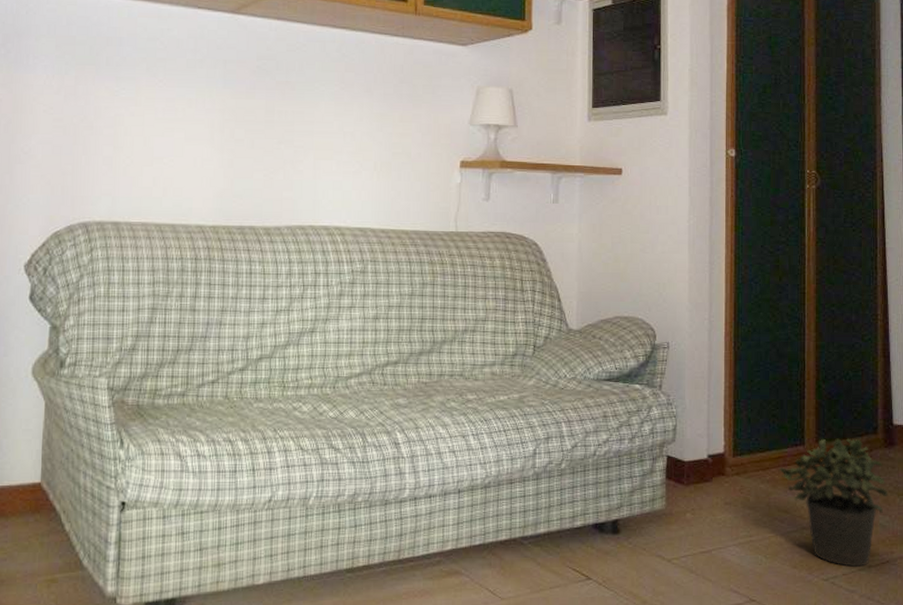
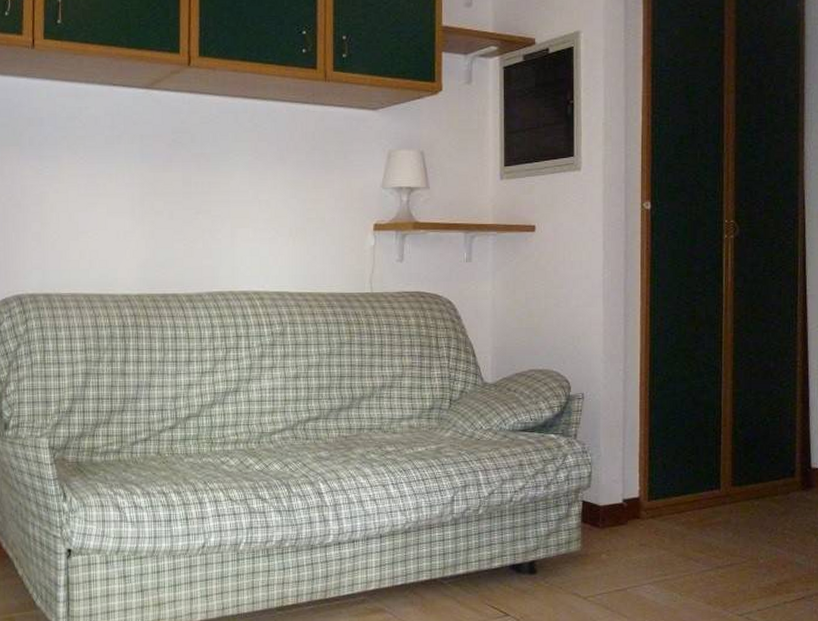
potted plant: present [778,438,887,568] -> none [693,481,804,604]

